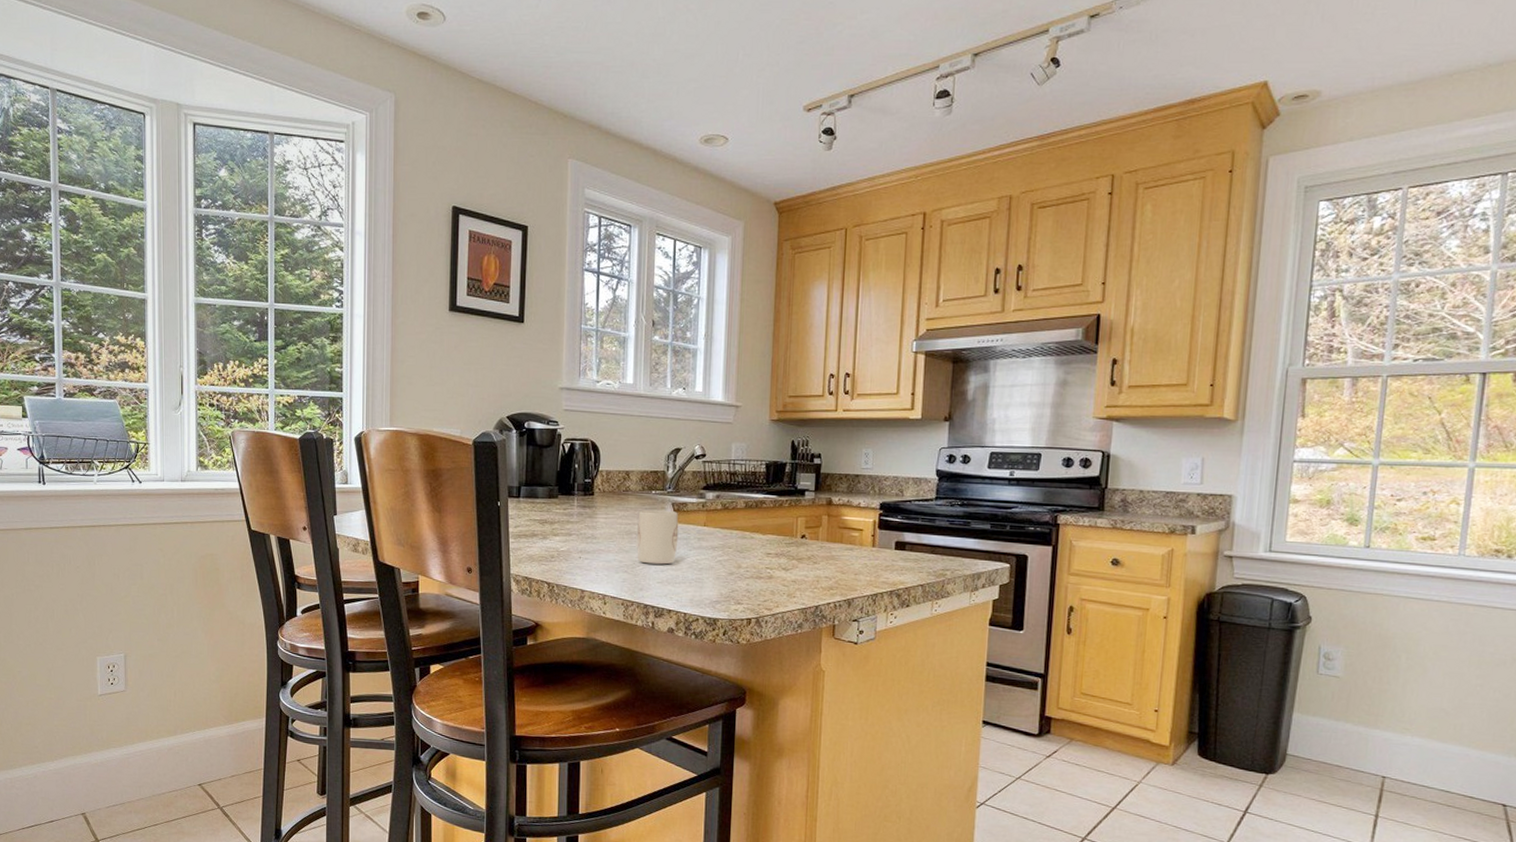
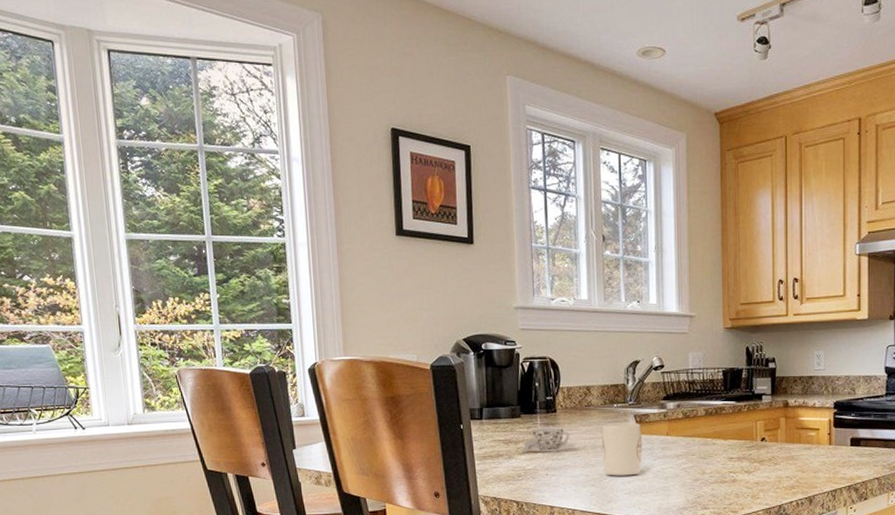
teacup: none [556,509,612,534] -> present [521,426,576,453]

